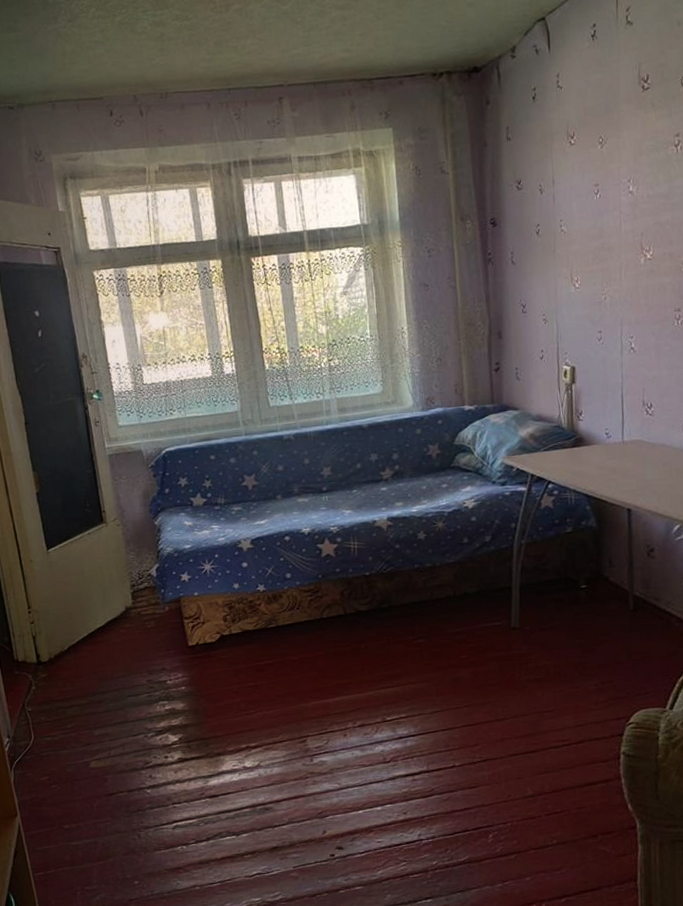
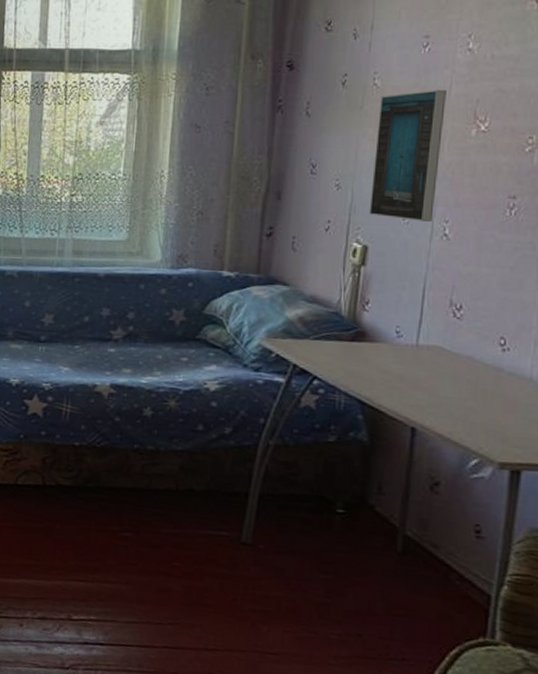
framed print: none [568,228,621,341] -> present [369,90,446,222]

